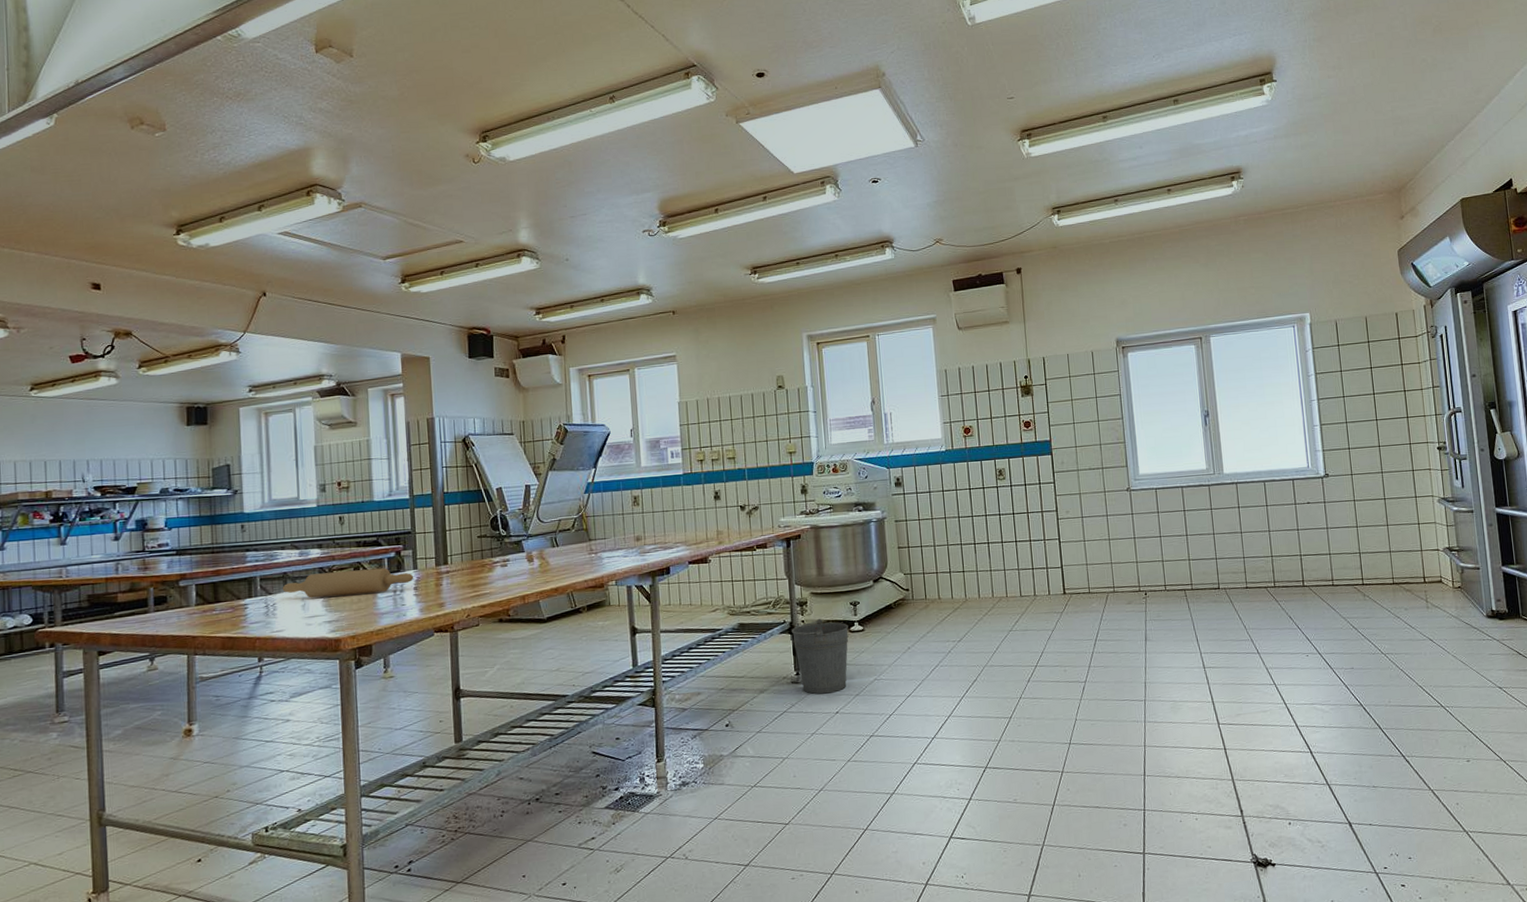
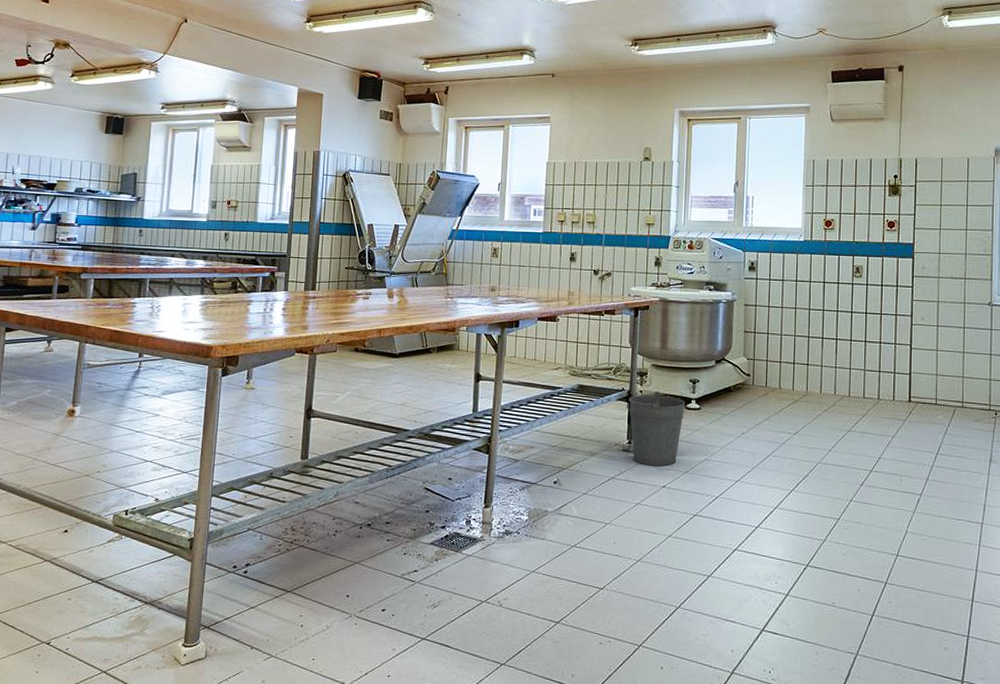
rolling pin: present [282,568,414,598] -> none [167,283,284,308]

